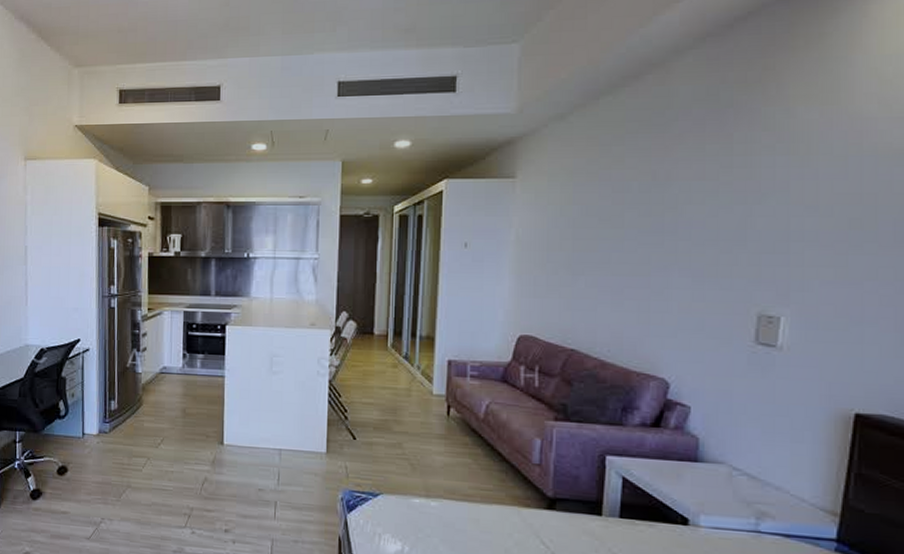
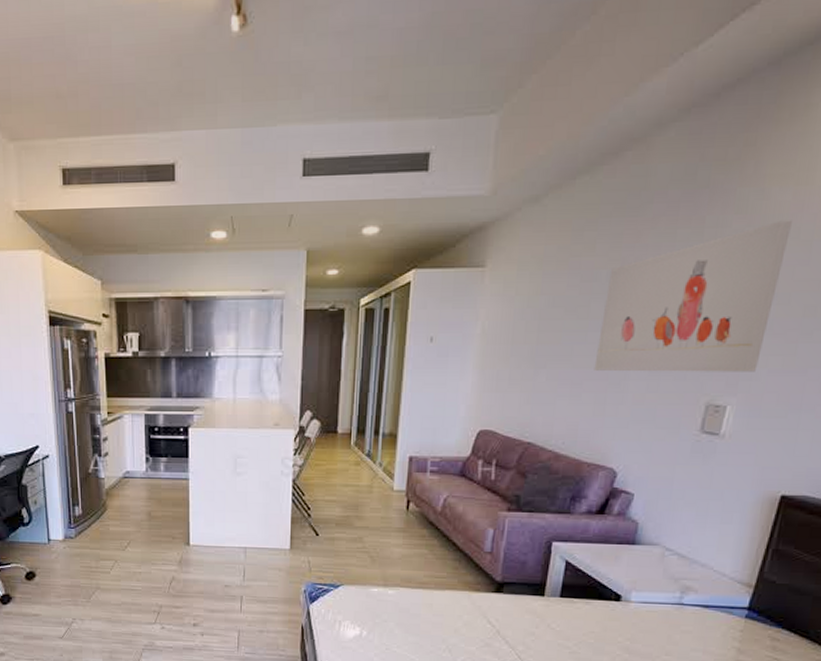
wall art: none [634,137,822,283] -> present [594,220,792,372]

